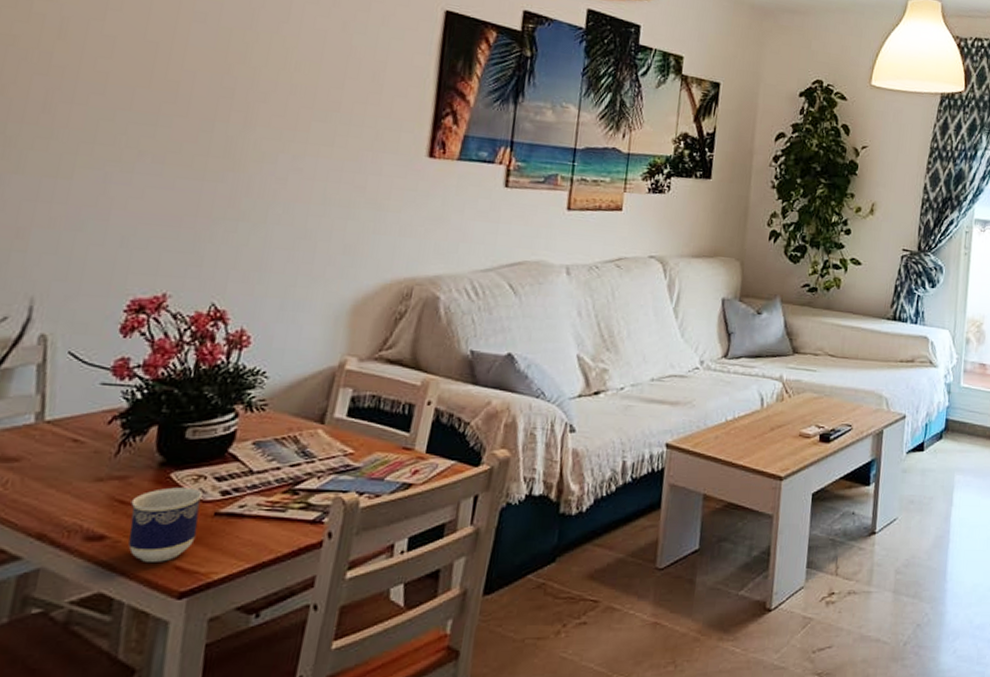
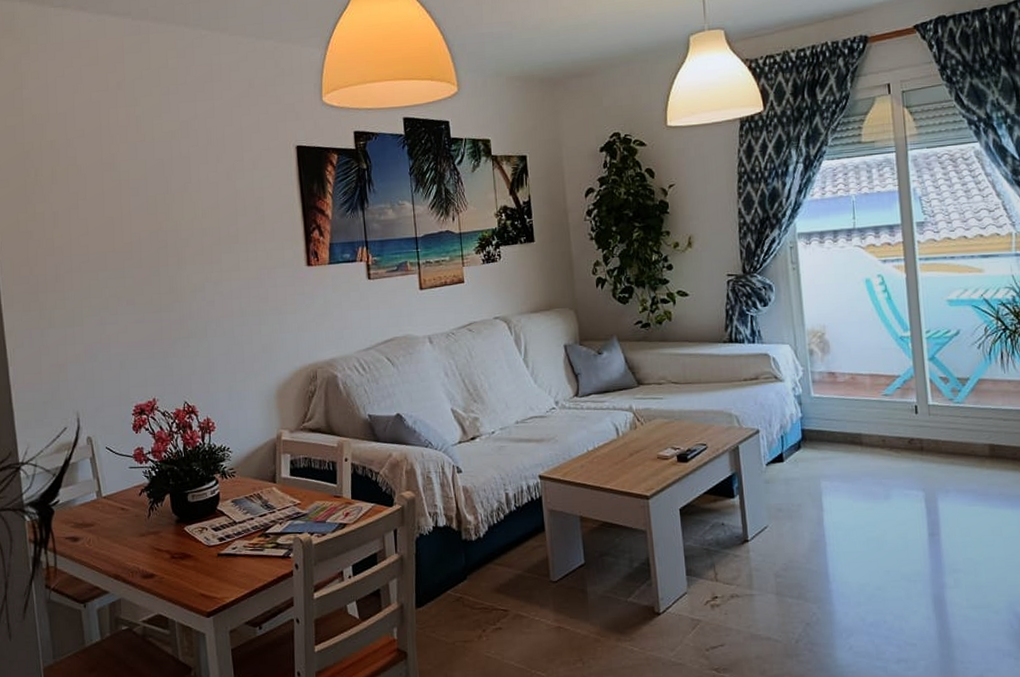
cup: present [128,487,204,562] -> none [164,537,209,592]

